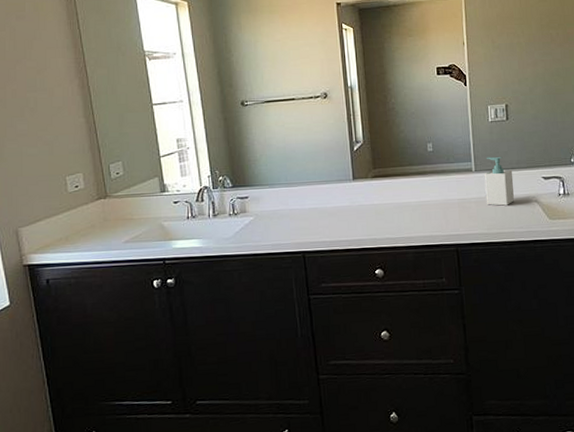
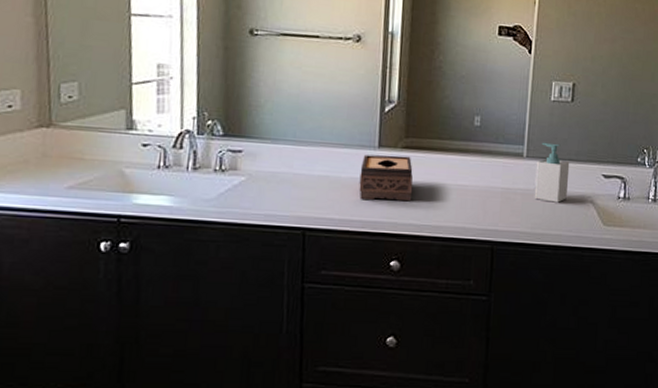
tissue box: none [341,184,385,224] -> present [359,154,413,202]

